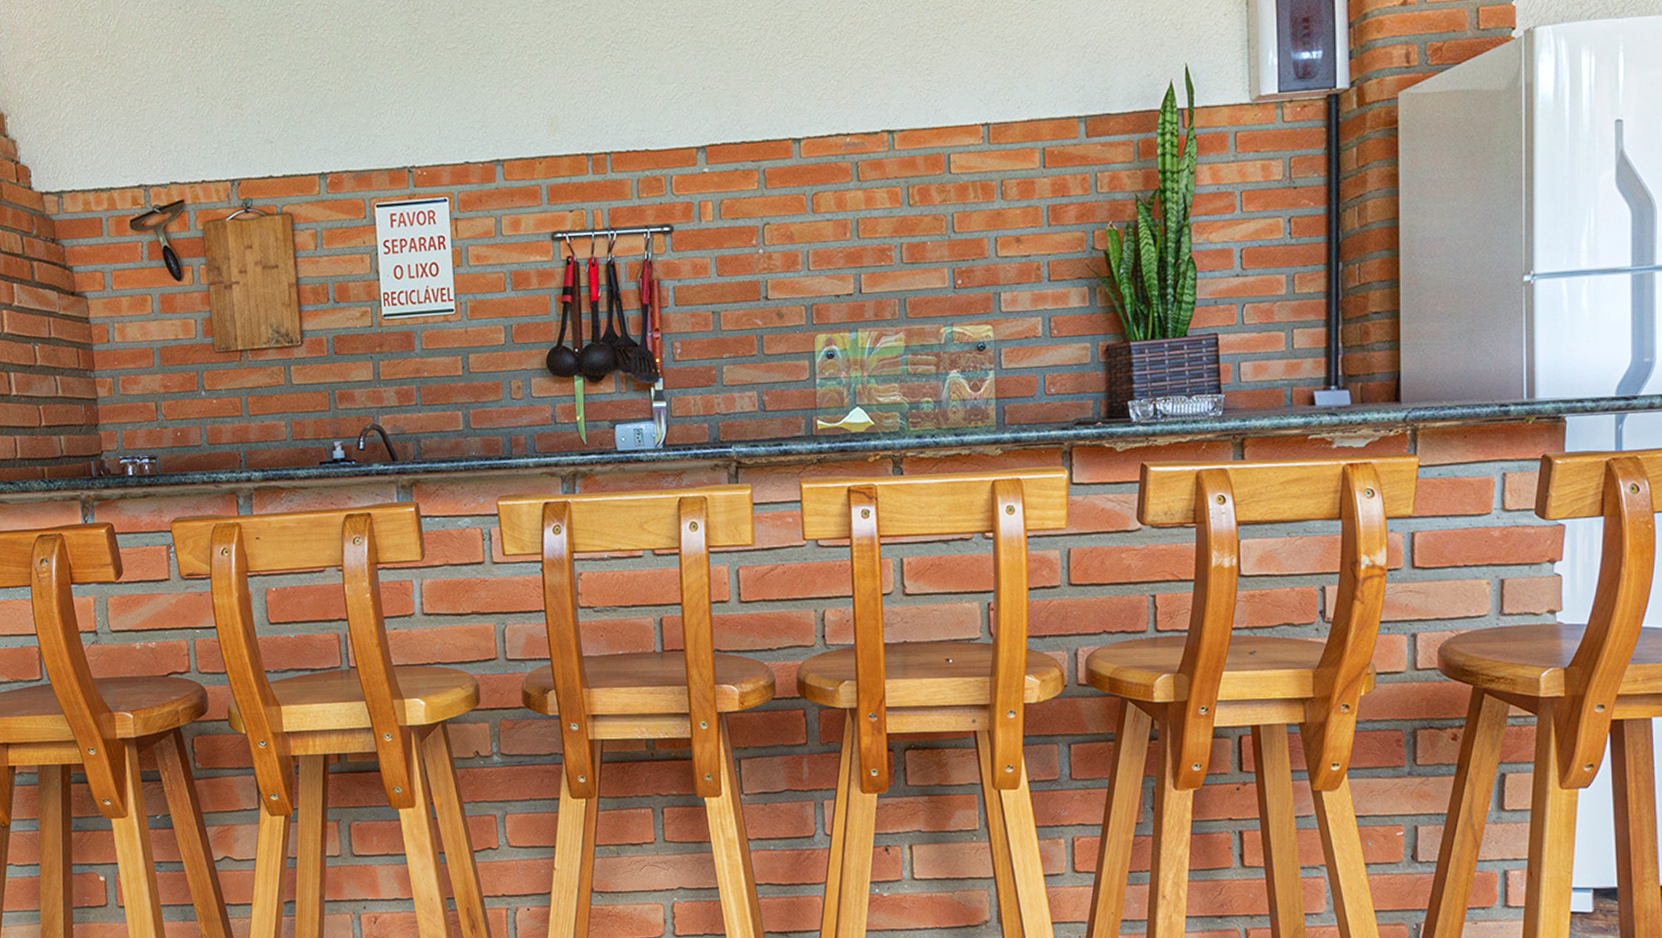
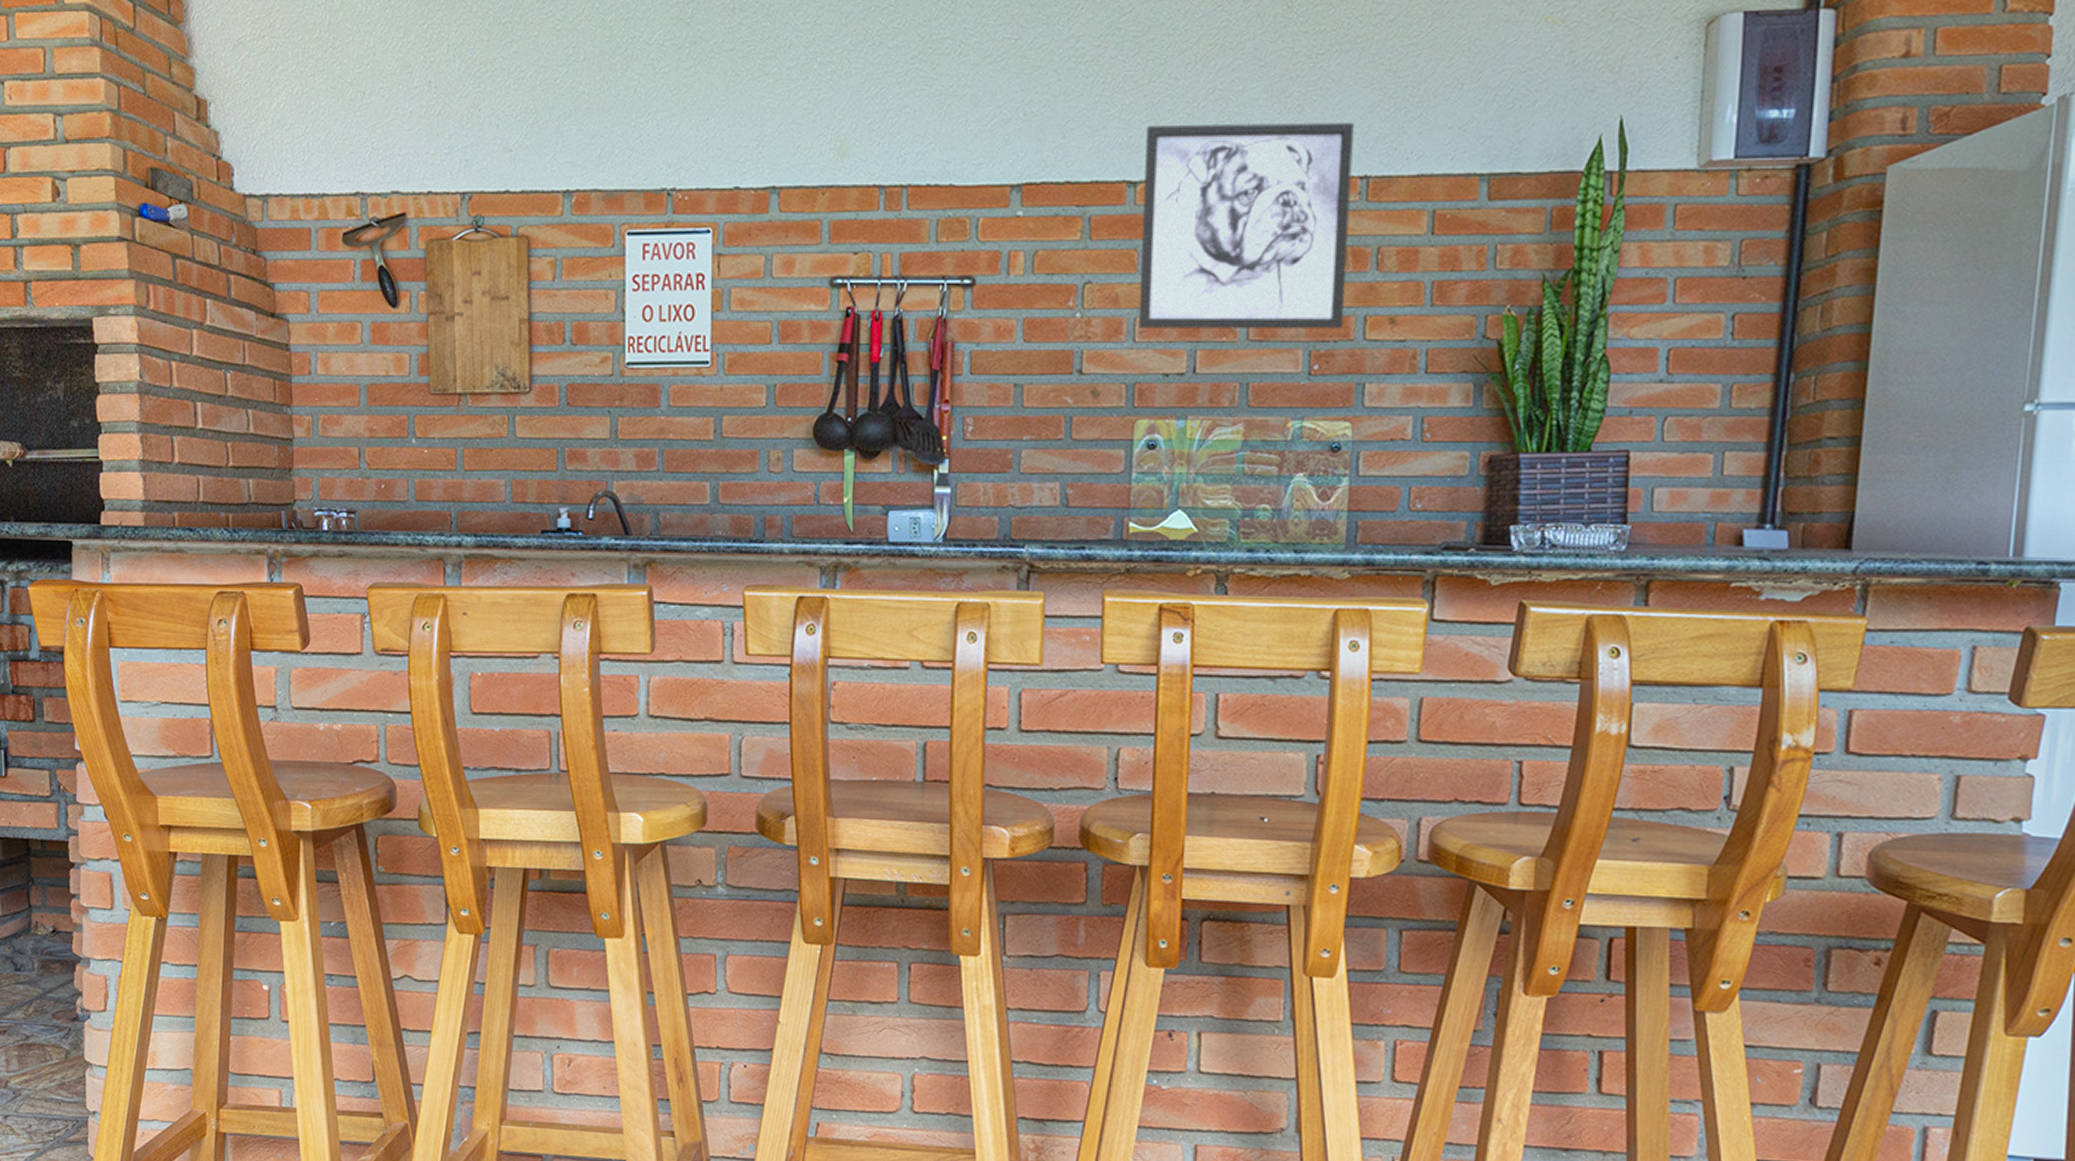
wall art: none [805,80,979,259] -> present [1138,122,1354,330]

